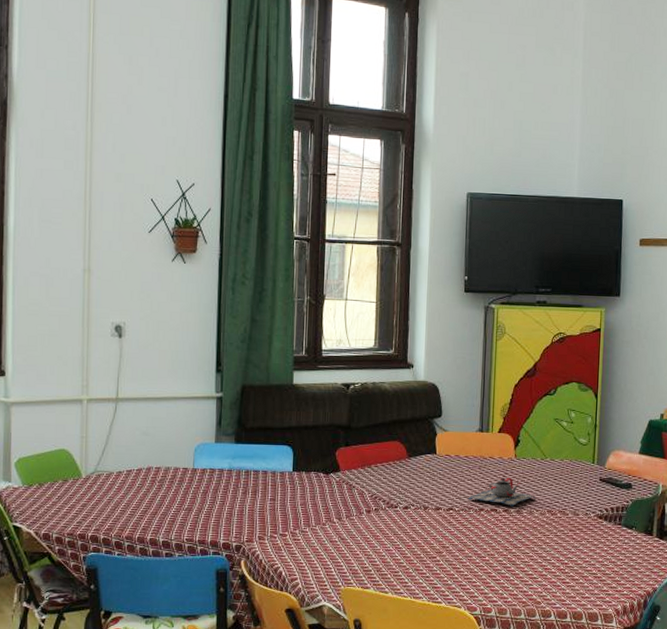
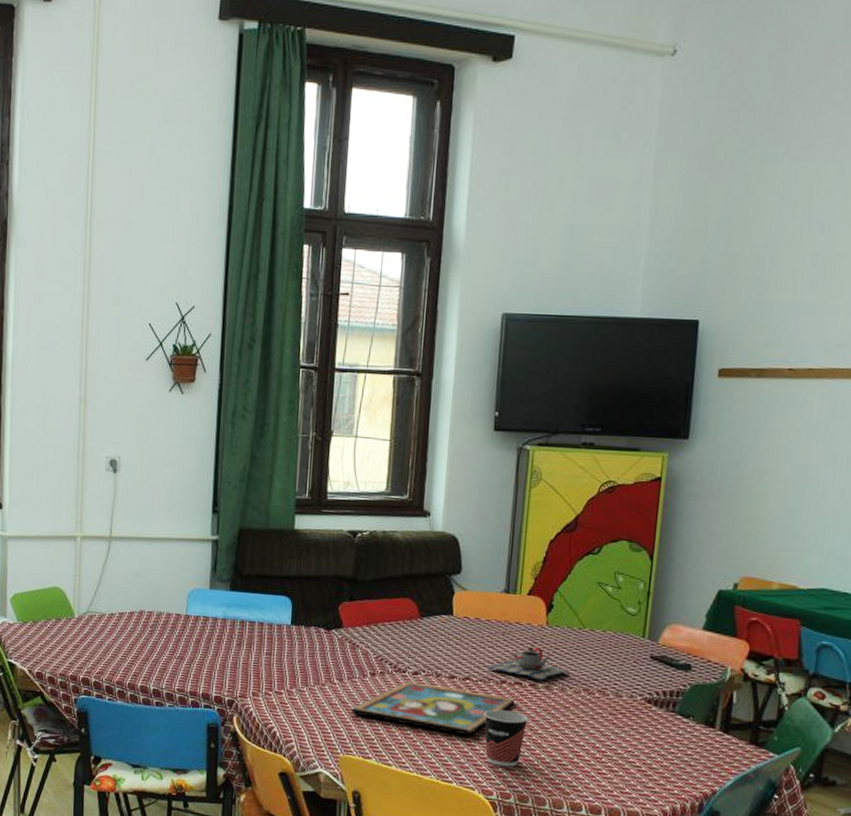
framed painting: none [349,515,492,560] -> present [350,681,515,736]
cup: none [466,534,504,584] -> present [484,709,529,767]

